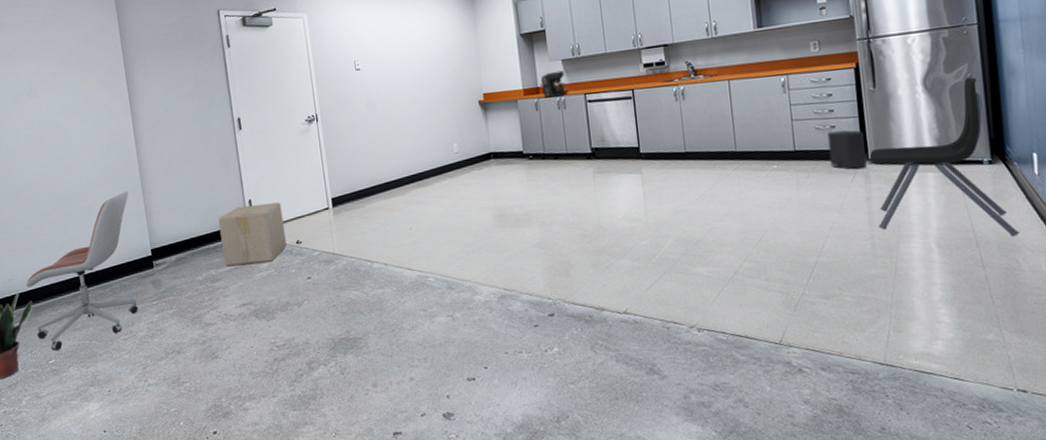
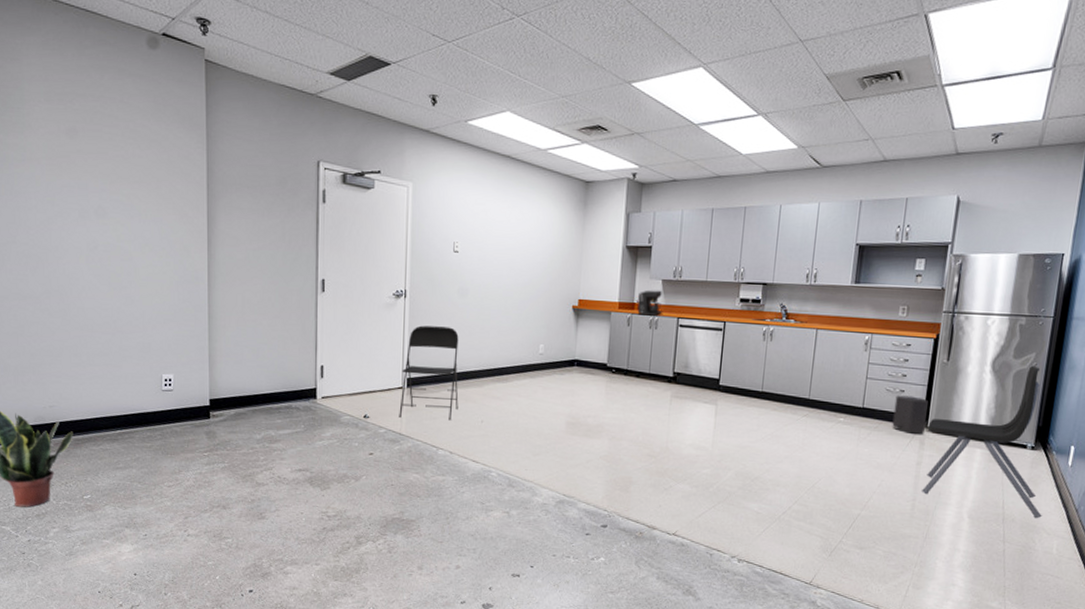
office chair: present [25,191,139,350] -> none [68,334,193,486]
cardboard box: present [218,202,287,267] -> none [285,370,354,432]
folding chair: none [325,142,385,238] -> present [399,325,459,421]

